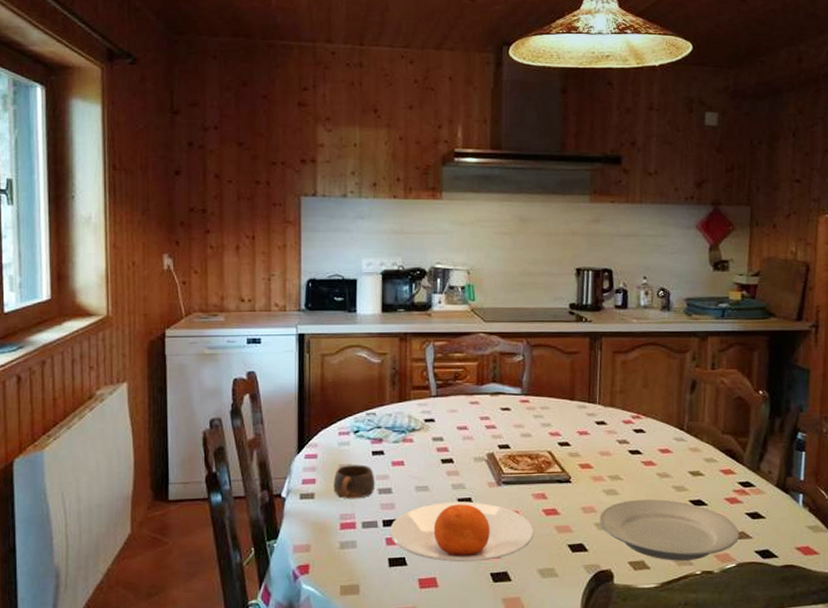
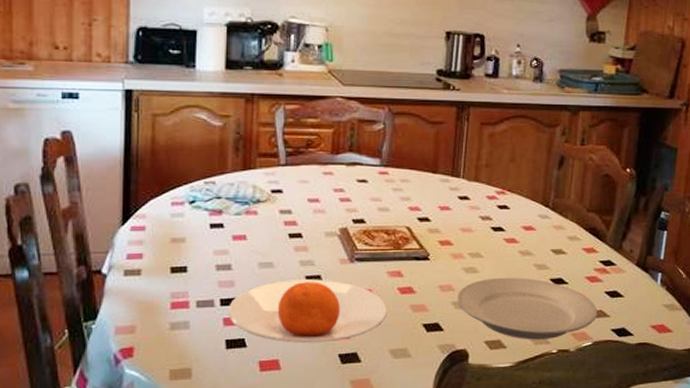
cup: present [333,464,376,499] -> none [164,238,213,276]

